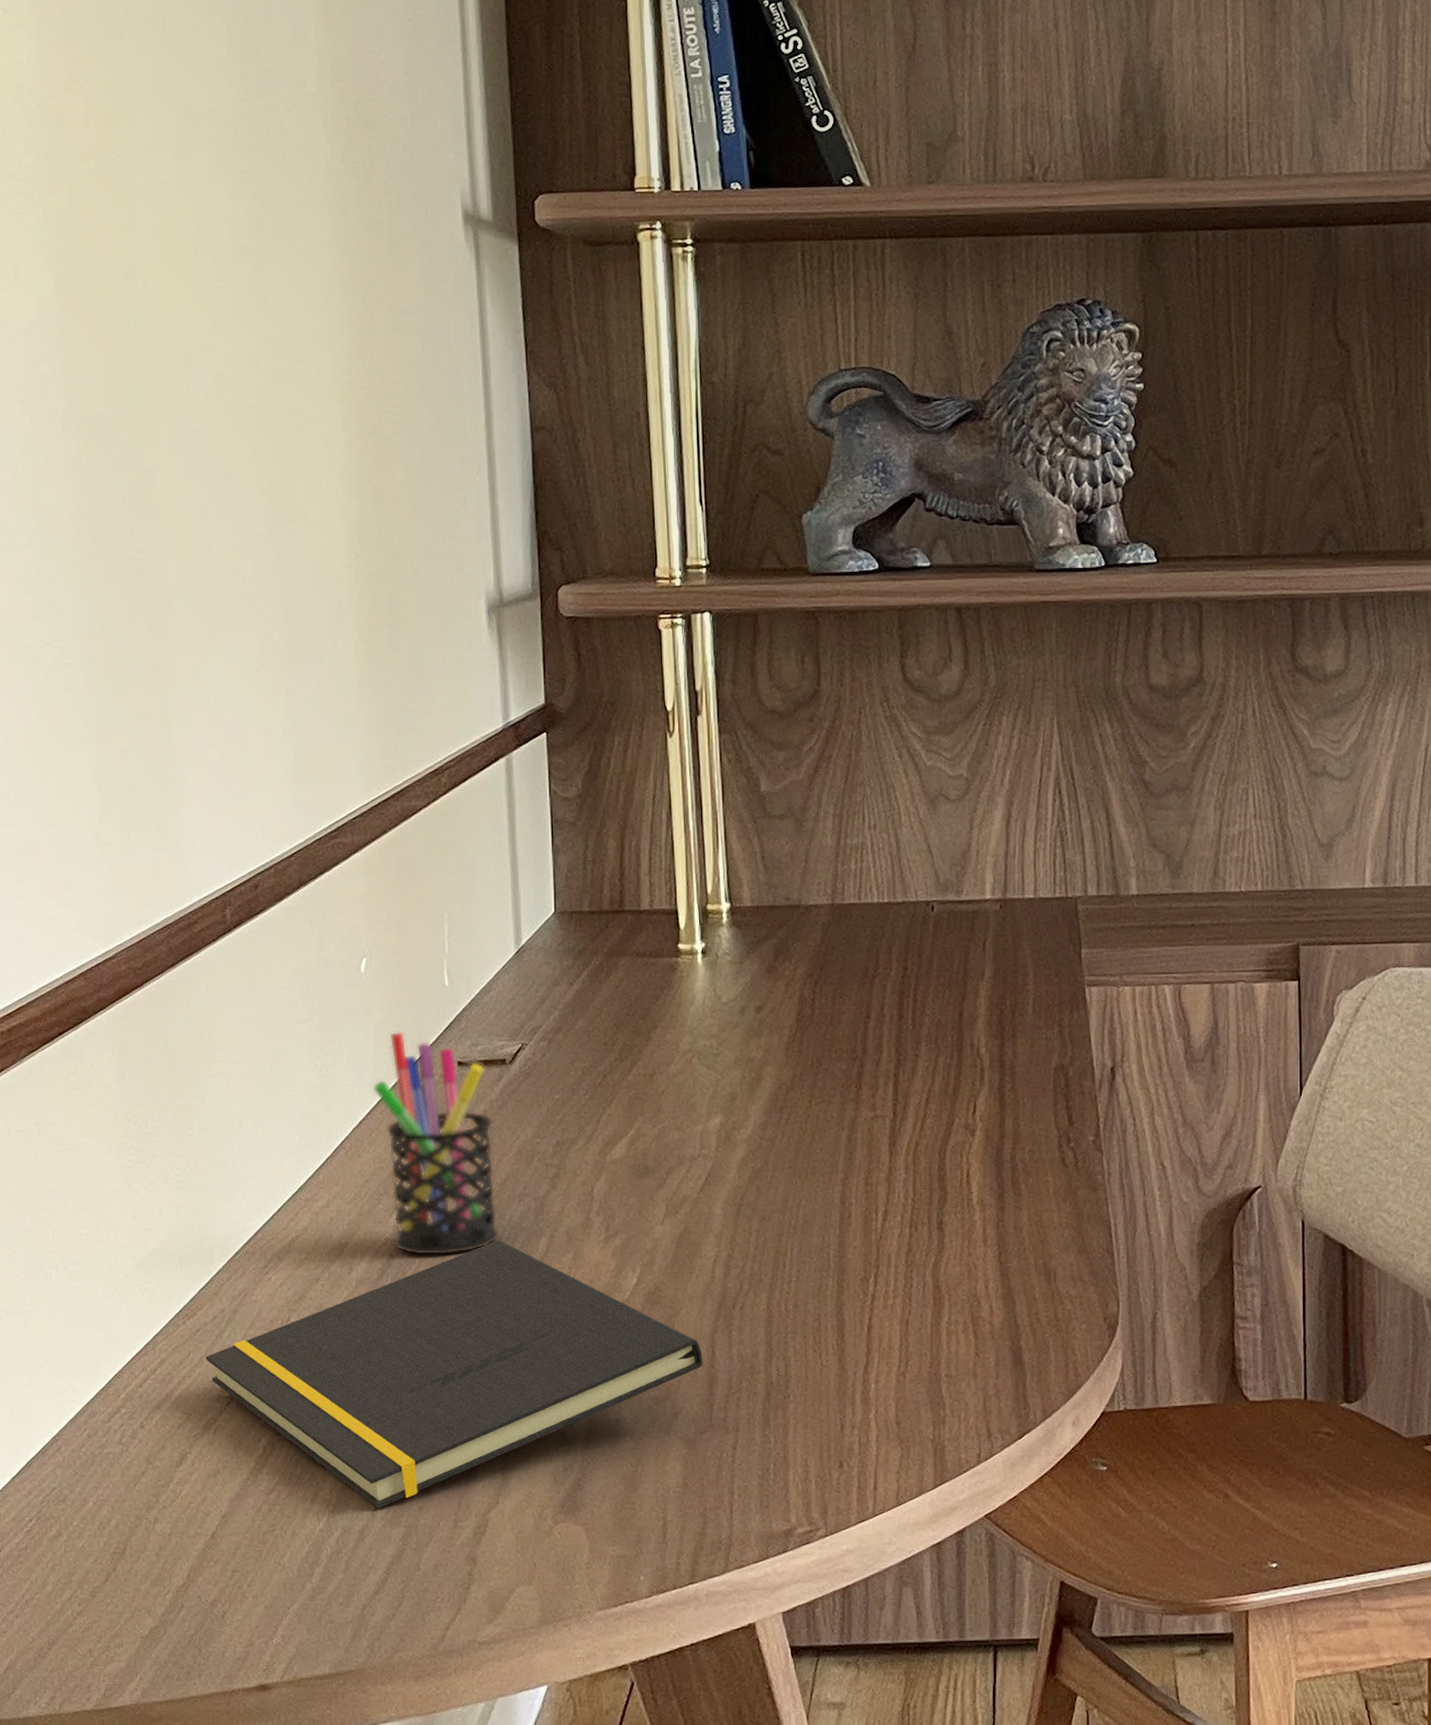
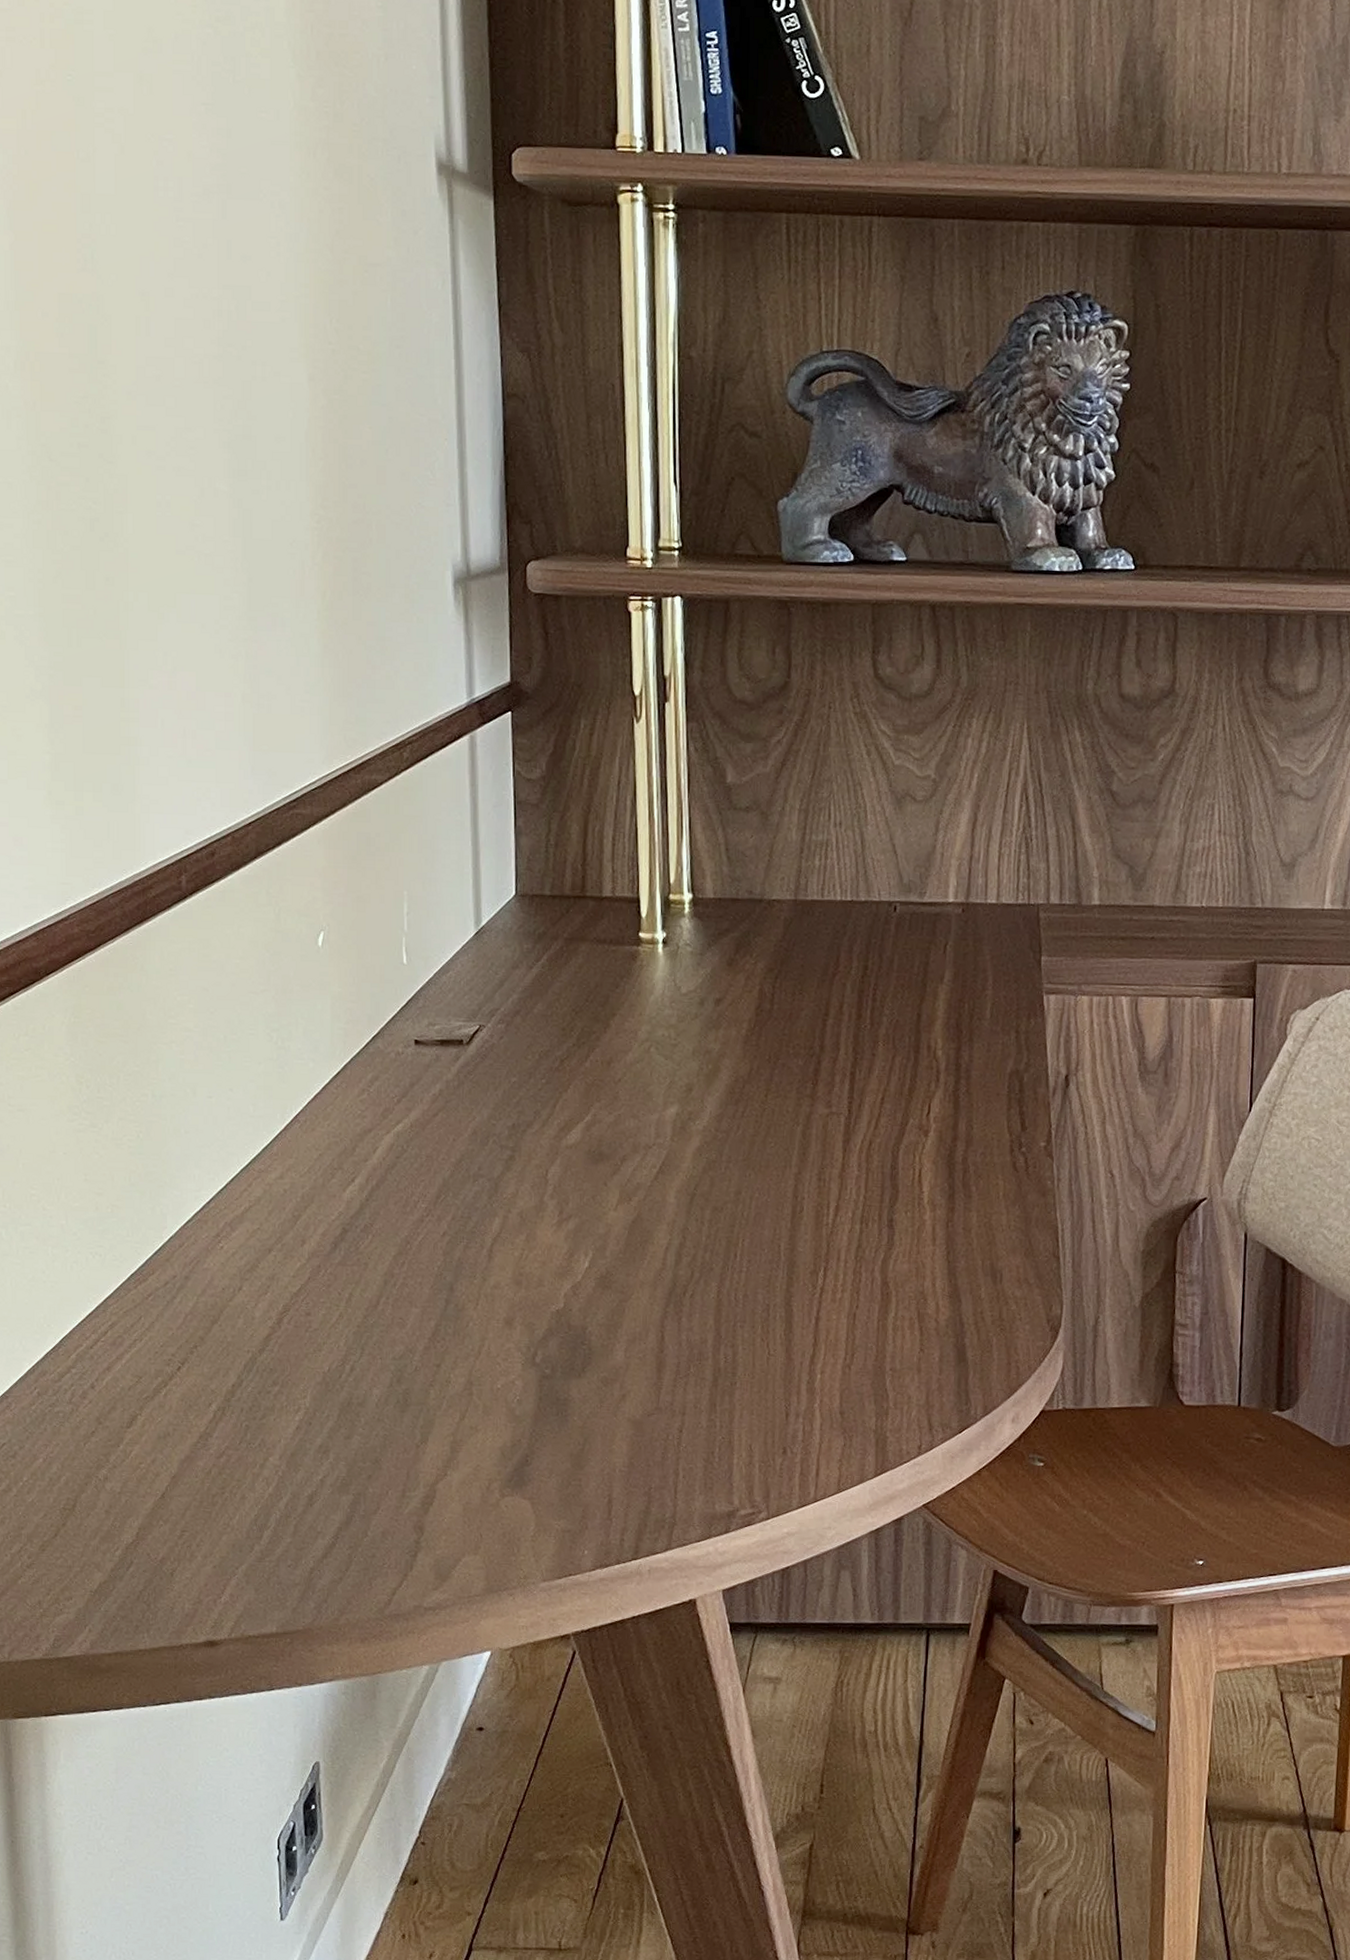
notepad: present [205,1239,703,1508] -> none [156,1218,652,1475]
pen holder: present [373,1031,500,1256] -> none [328,1007,454,1232]

